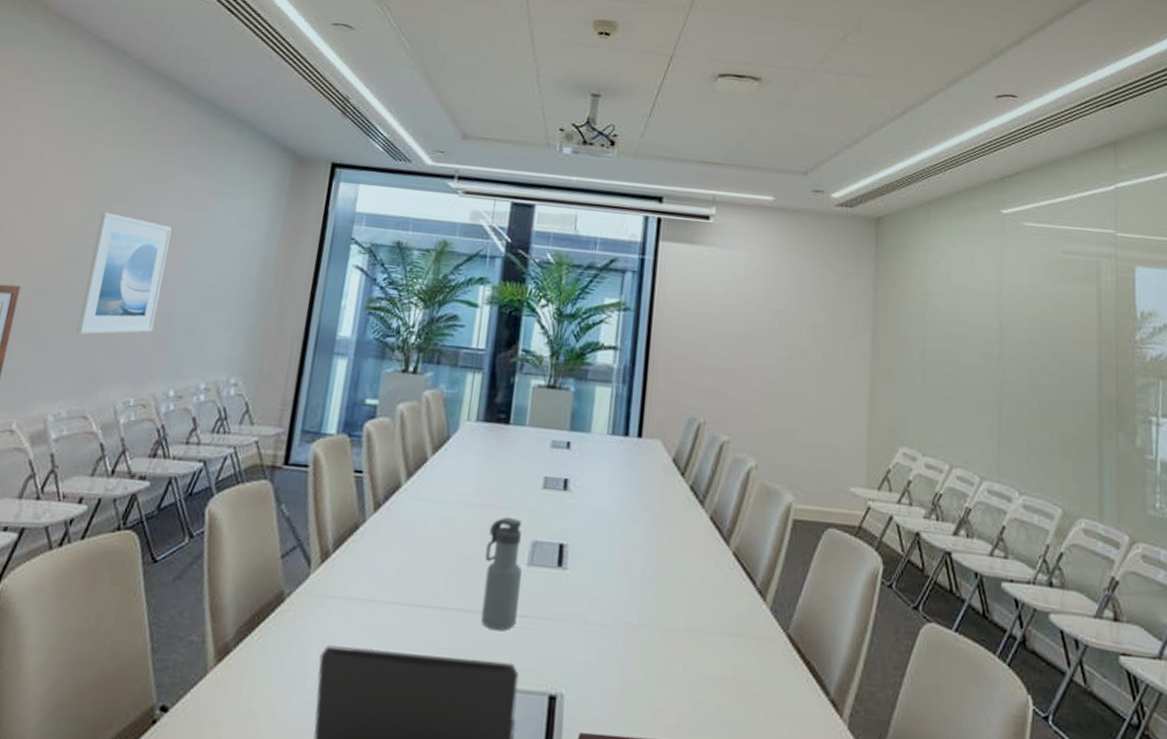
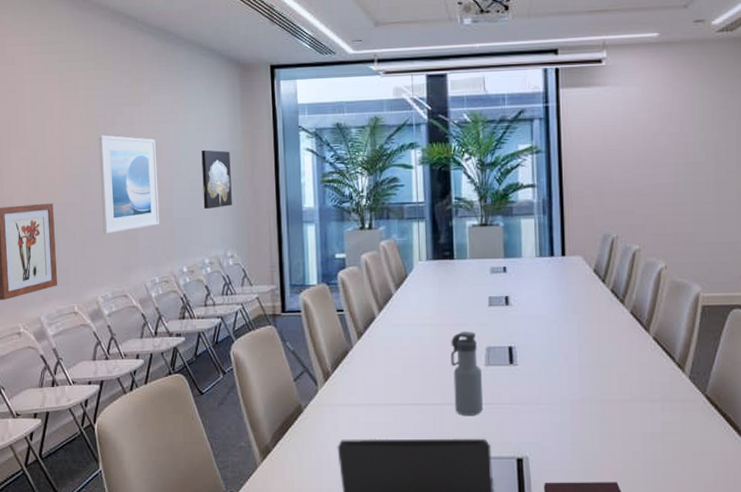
wall art: none [213,248,262,322] -> present [201,149,232,209]

